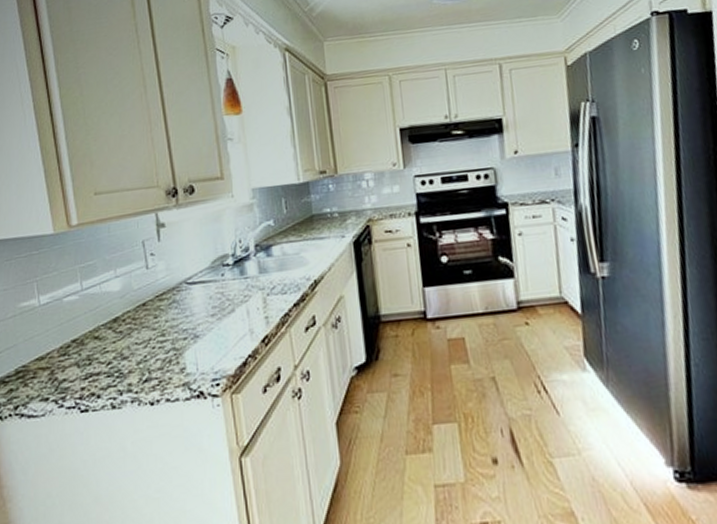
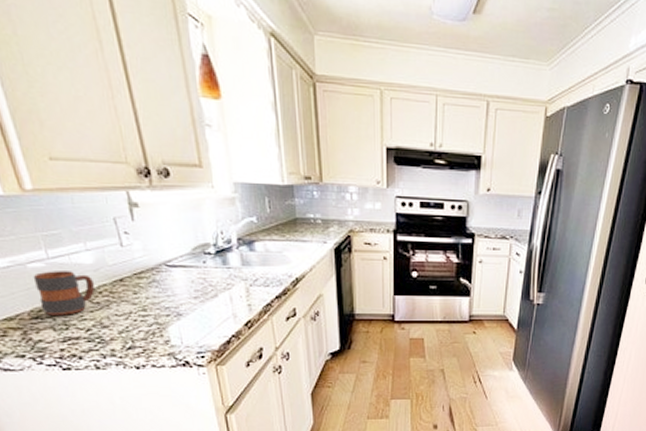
mug: none [67,300,120,351] -> present [33,271,95,315]

